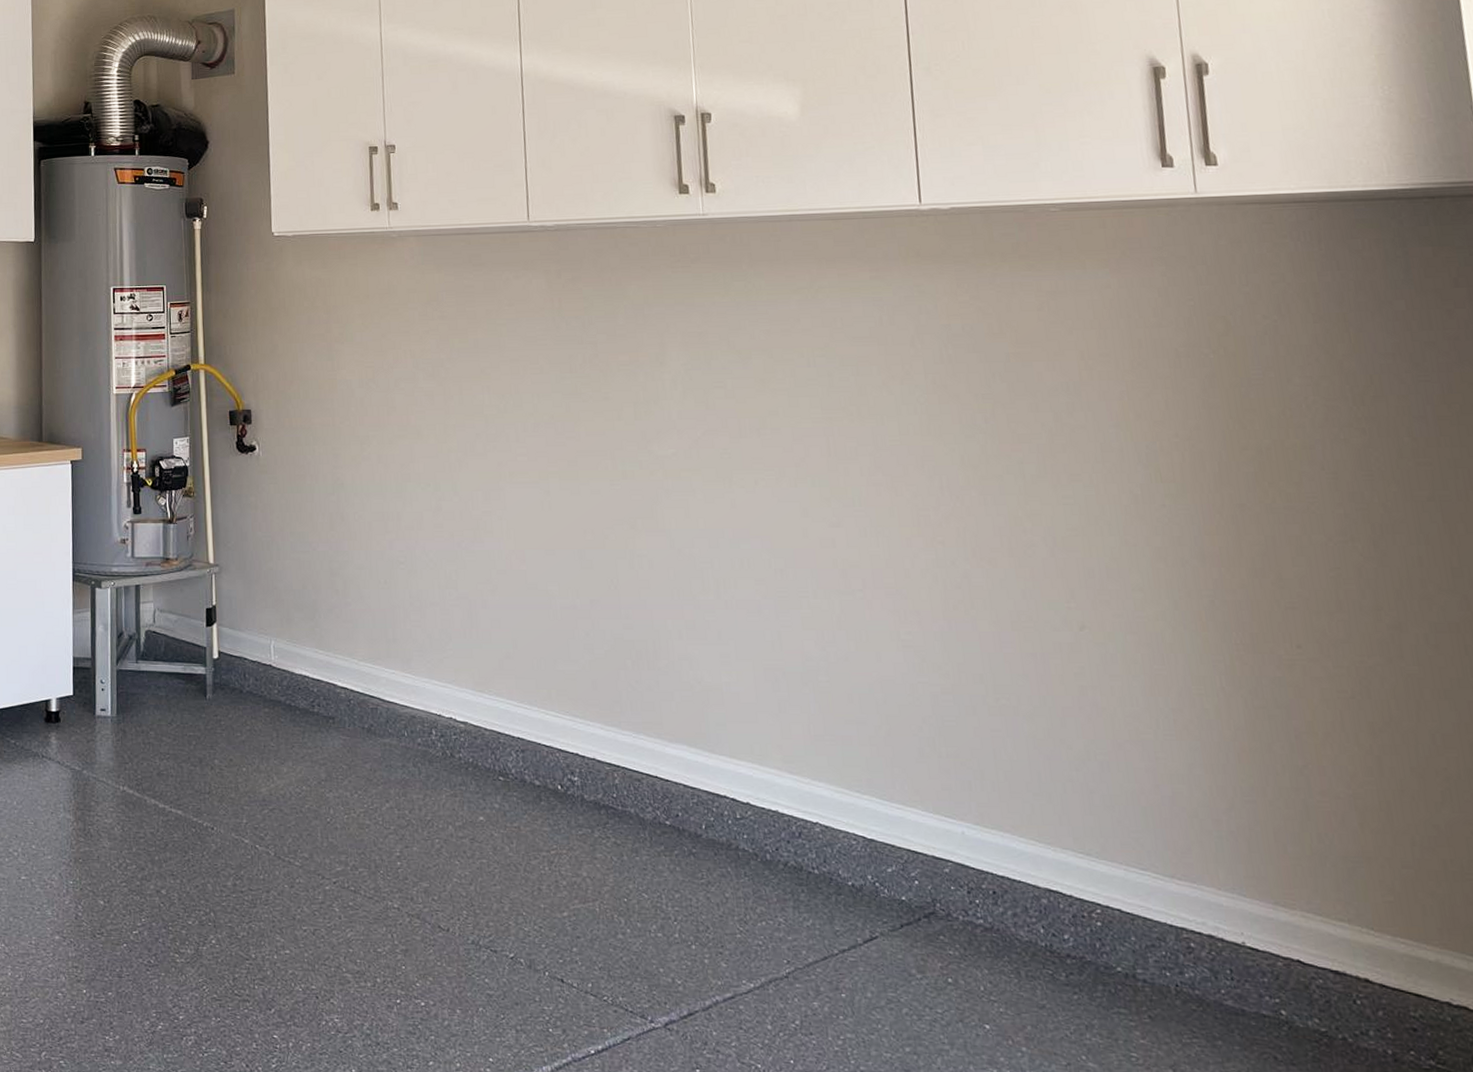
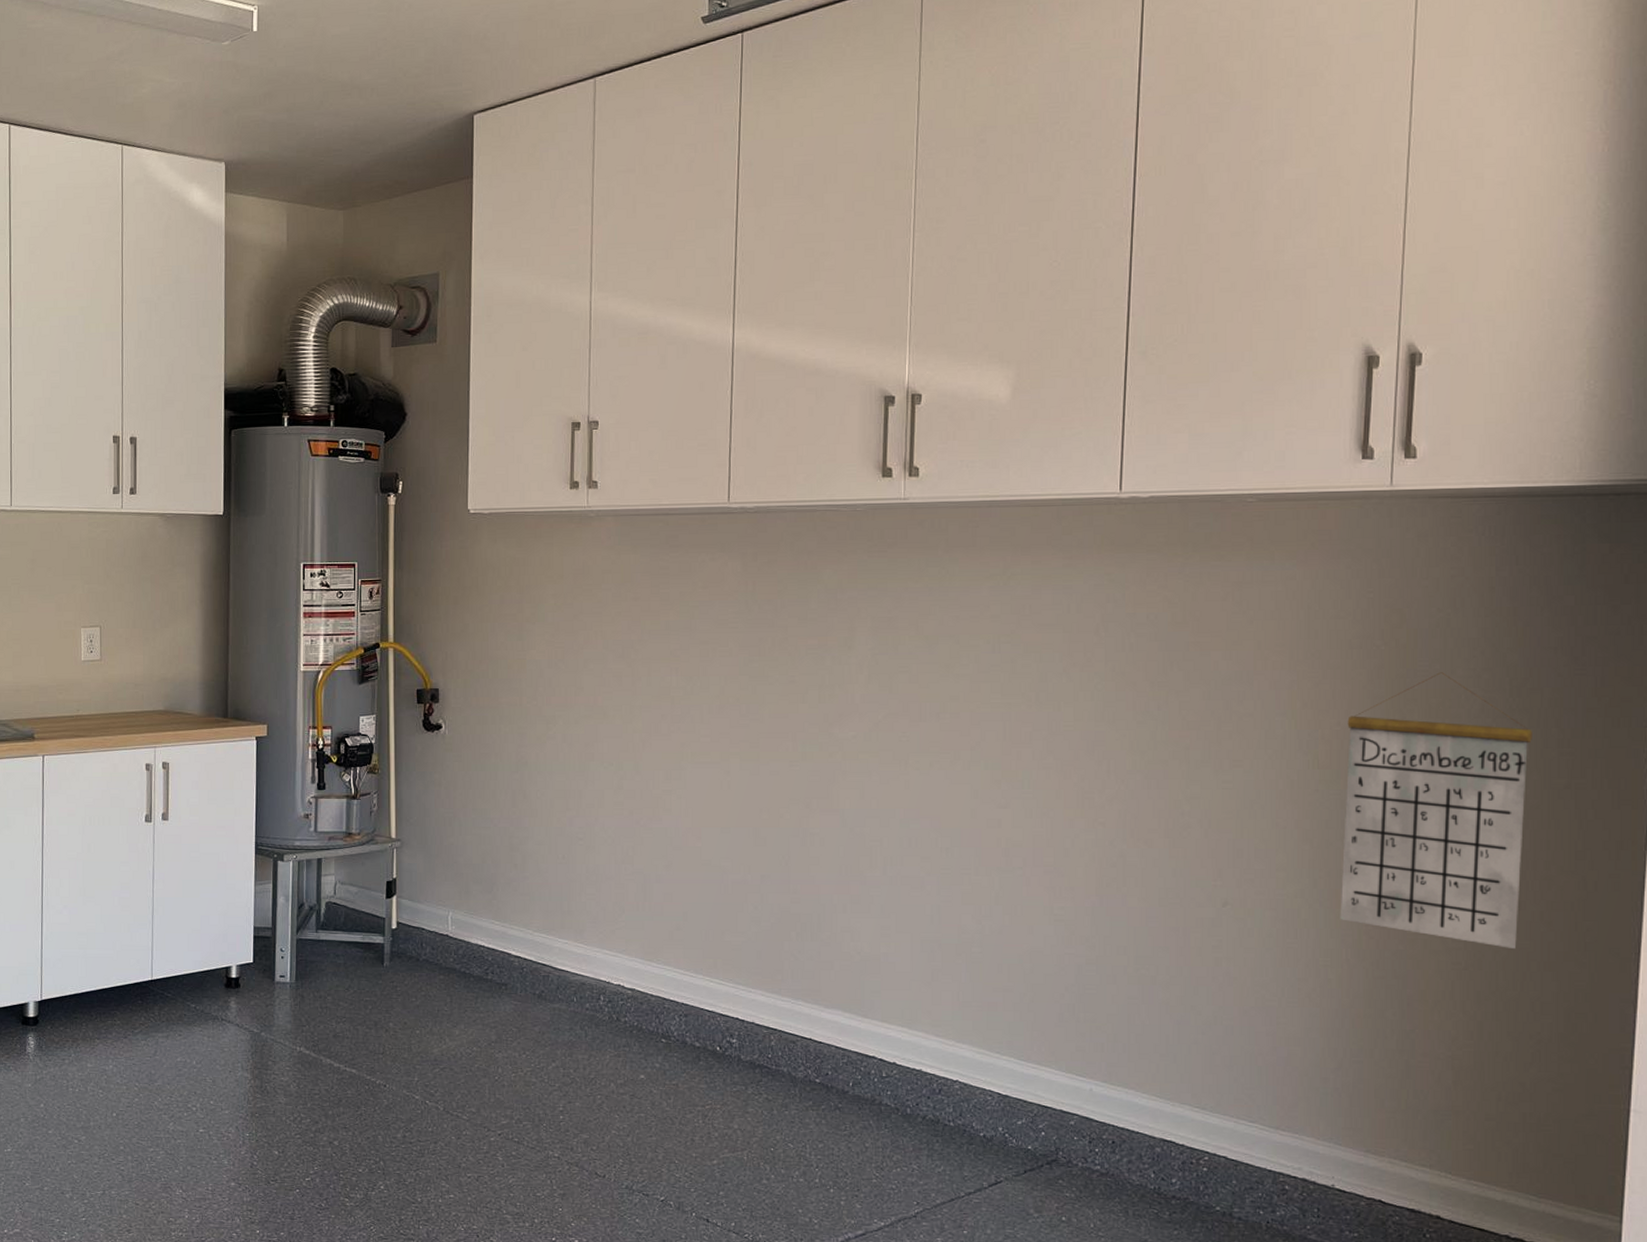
calendar: none [1185,380,1405,676] -> present [1340,672,1532,950]

